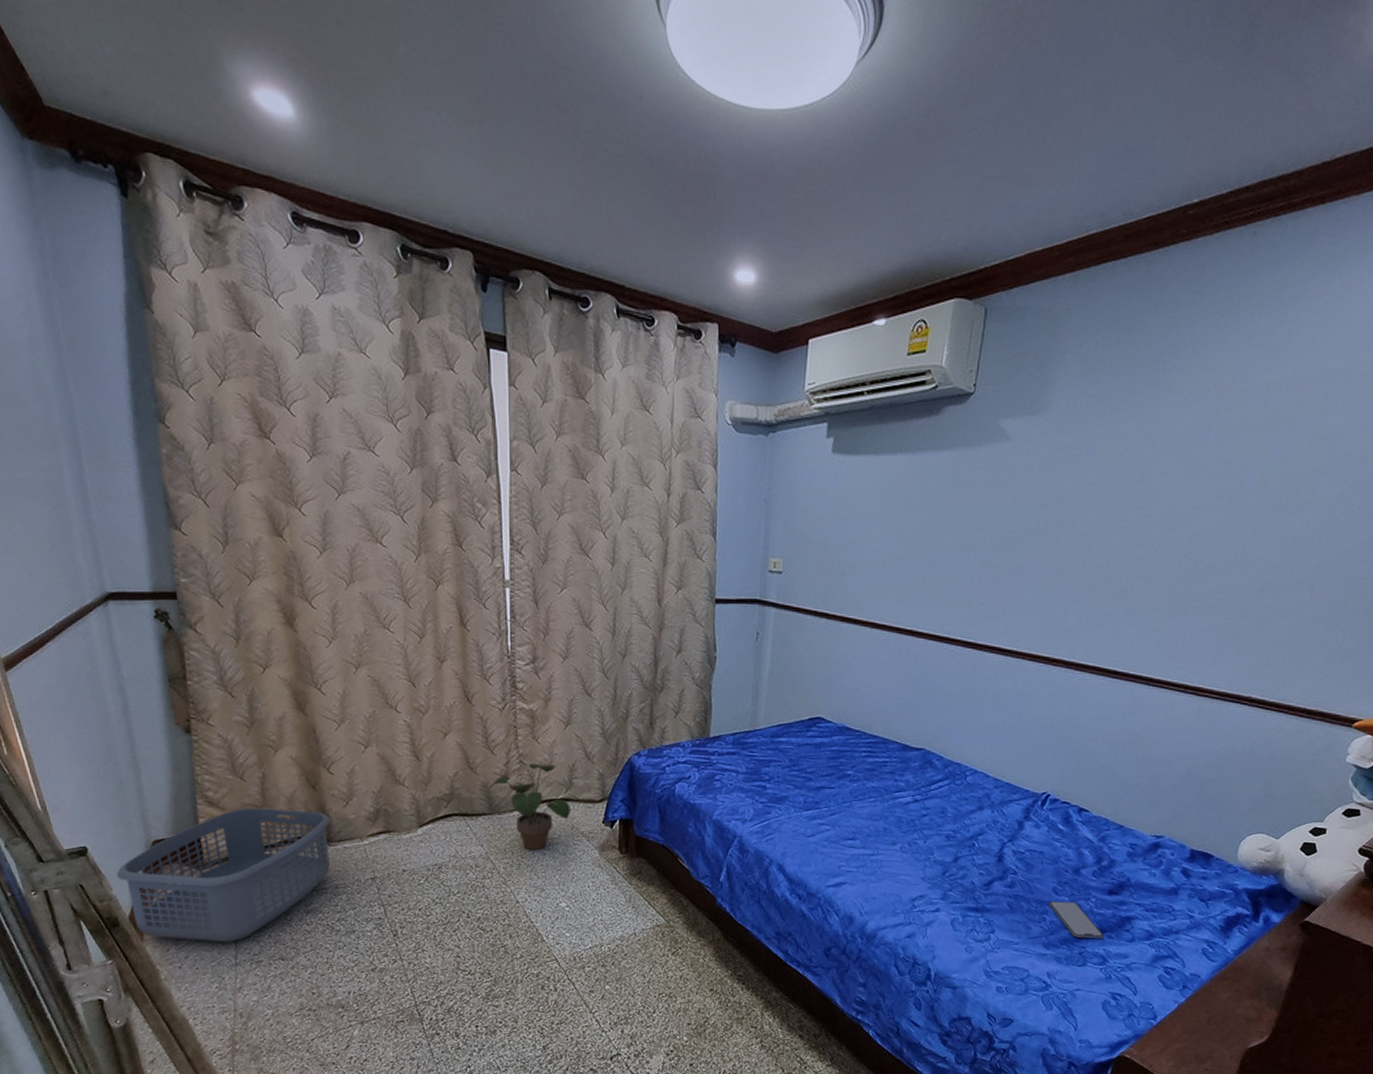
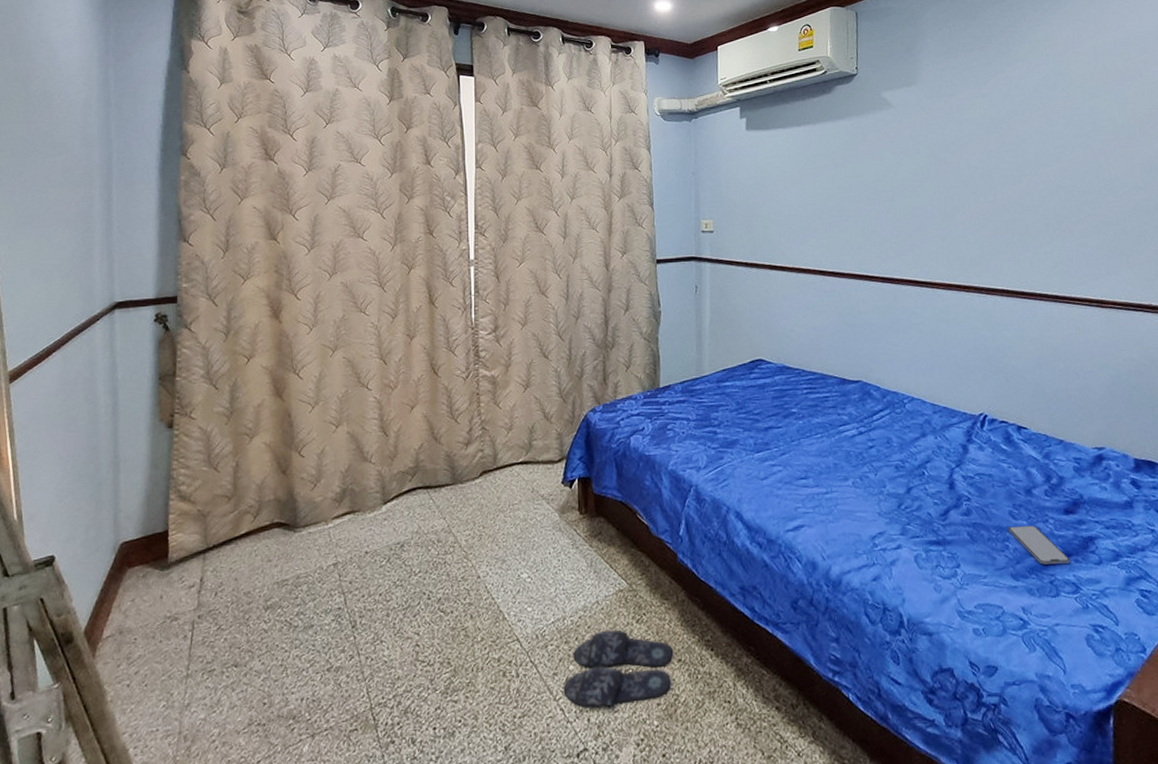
clothes hamper: present [116,807,331,942] -> none [79,497,298,652]
potted plant: present [489,763,570,850] -> none [452,428,530,519]
slippers: none [599,958,705,1022] -> present [563,629,673,708]

